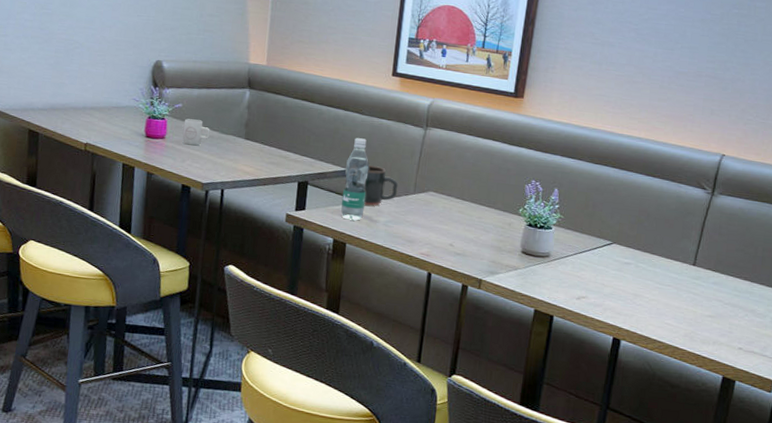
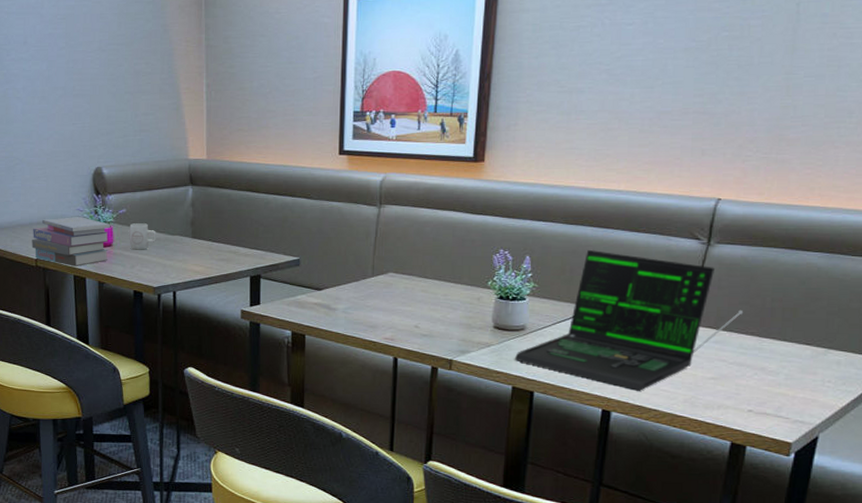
books: none [82,105,166,155] -> present [32,217,111,266]
bottle: present [341,138,370,221] -> none [296,224,323,311]
mug: present [364,165,399,206] -> none [319,252,355,294]
laptop: none [539,188,739,323] -> present [515,249,744,391]

